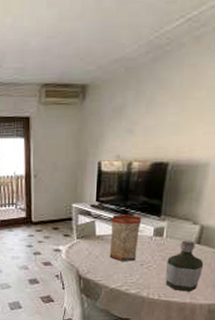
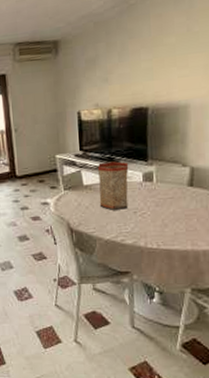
bottle: present [165,240,204,292] -> none [161,183,201,238]

